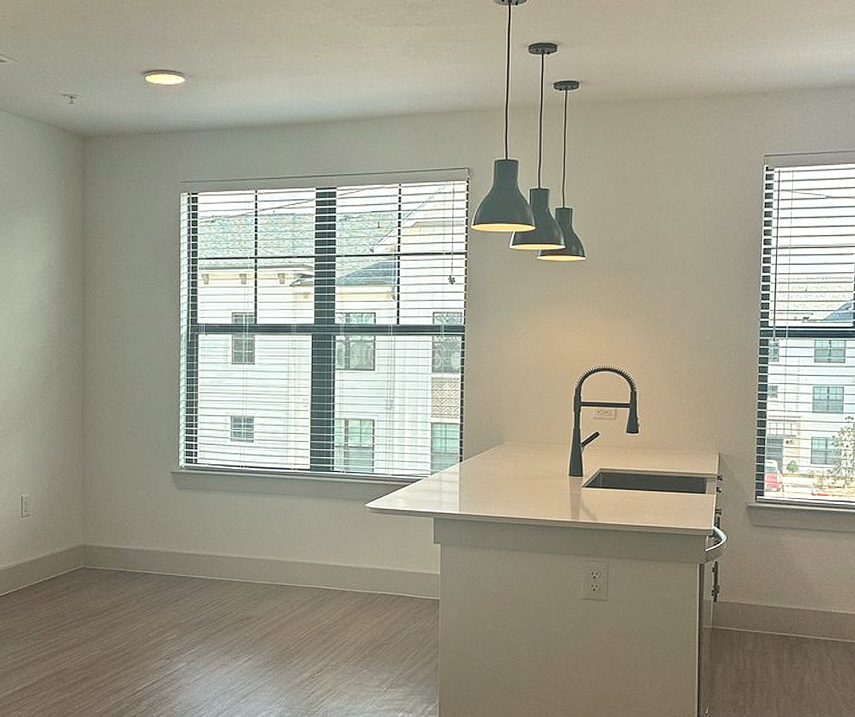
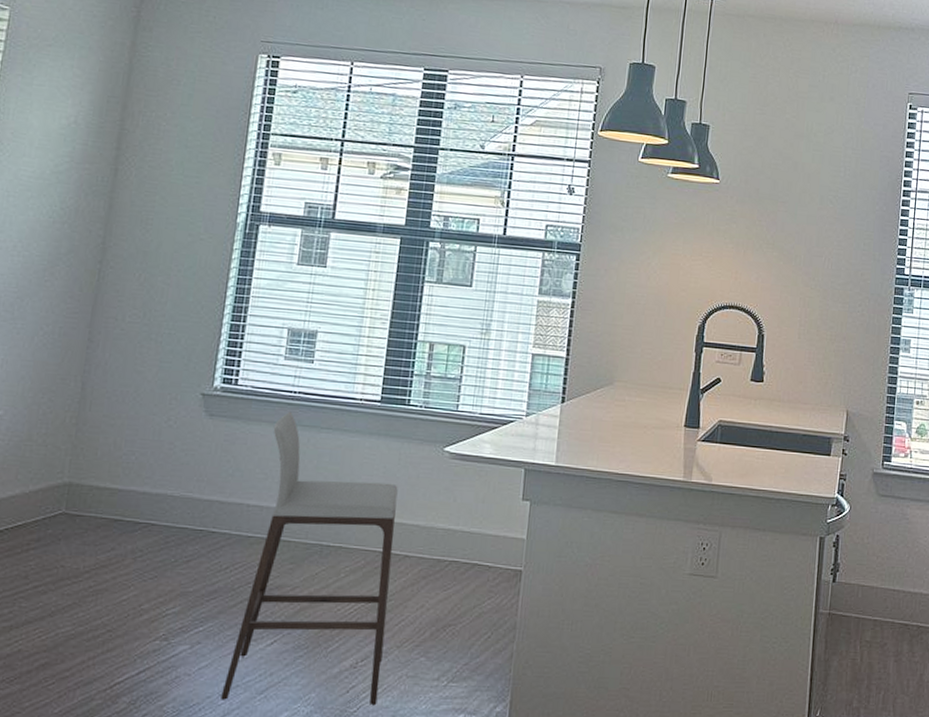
bar stool: none [214,482,333,707] -> present [221,411,398,706]

